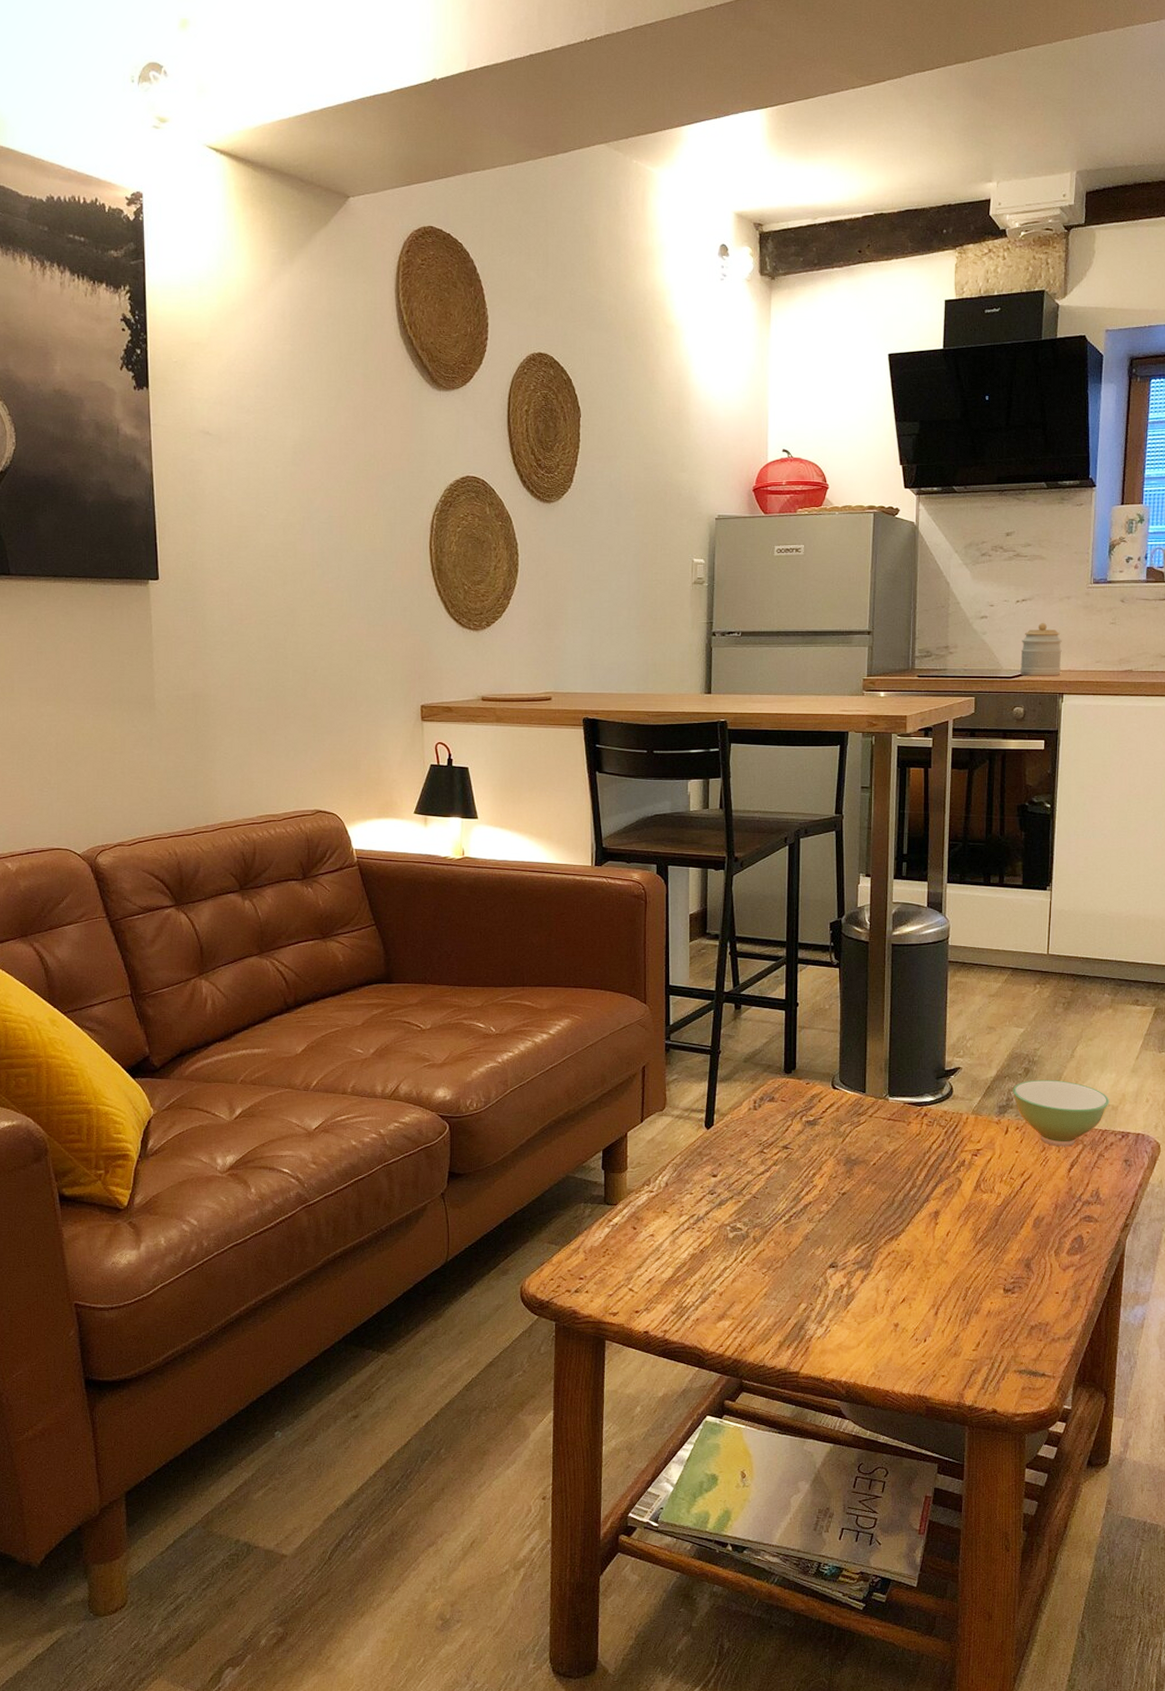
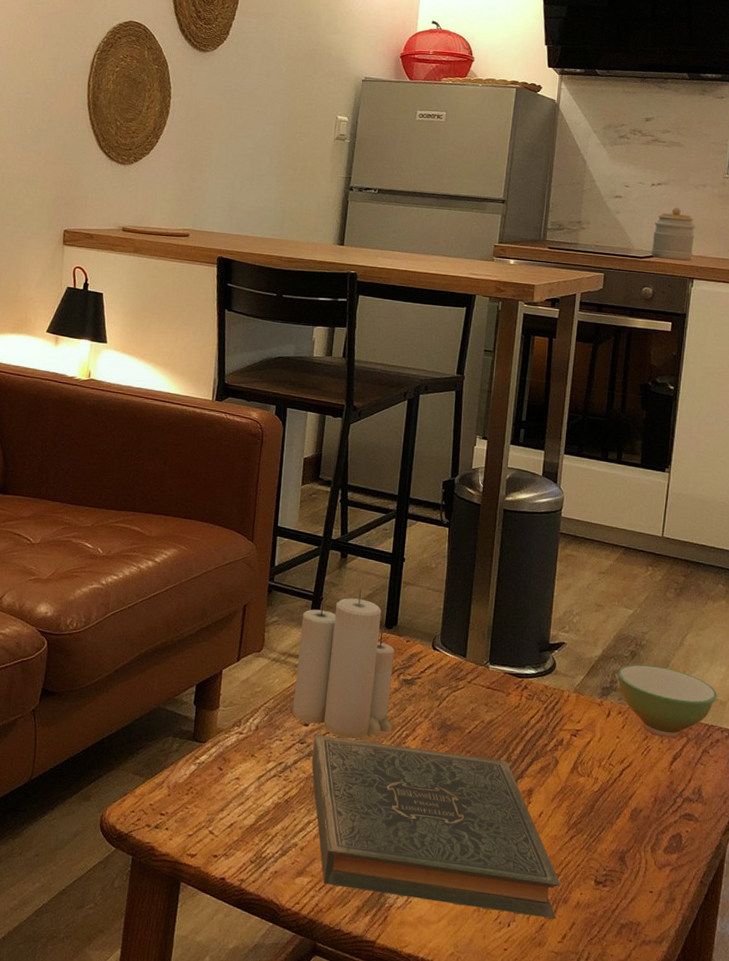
candle: none [697,1038,799,1185] -> present [290,589,394,740]
book: none [723,1184,971,1329] -> present [311,734,561,919]

